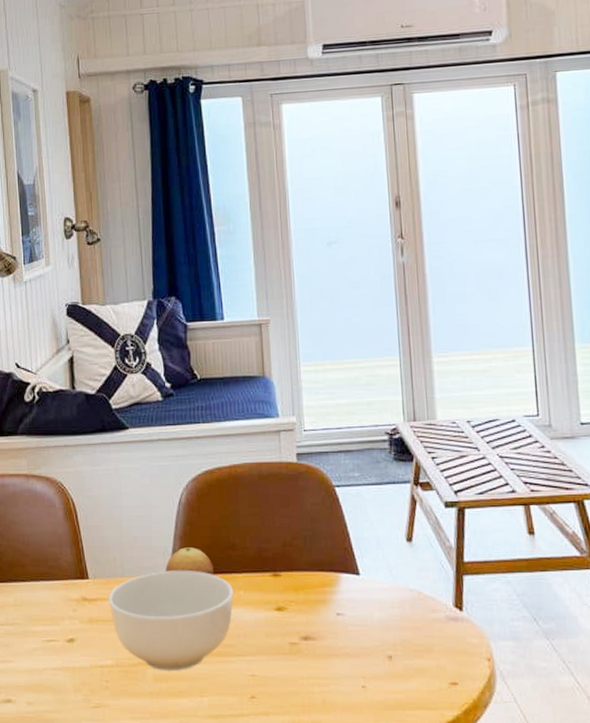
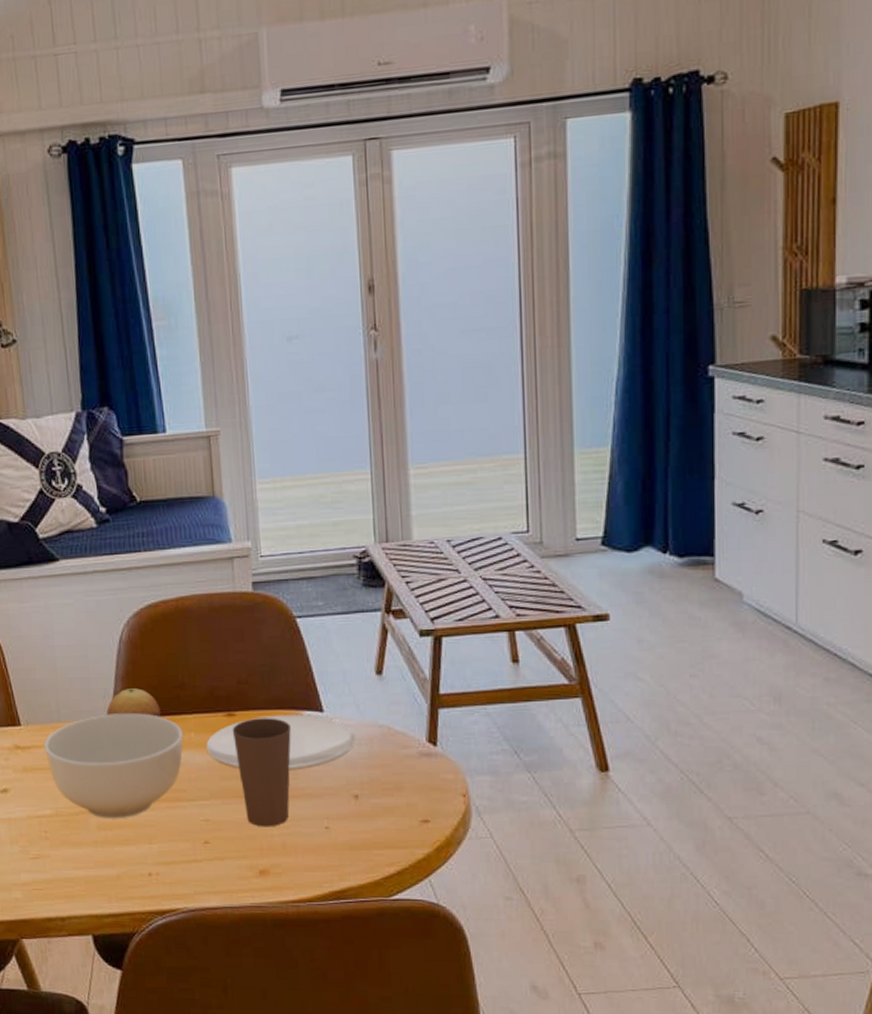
plate: none [254,576,389,630] -> present [206,714,356,771]
cup: none [277,579,331,684] -> present [232,718,291,827]

